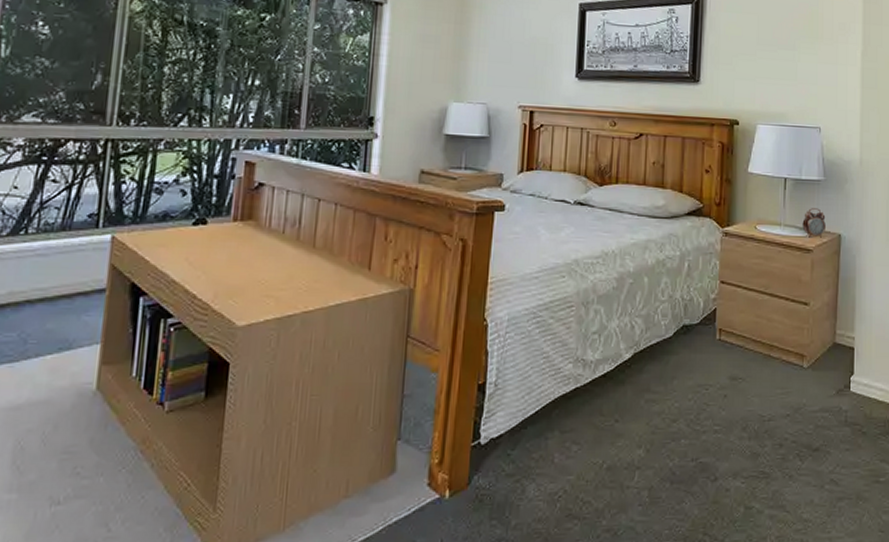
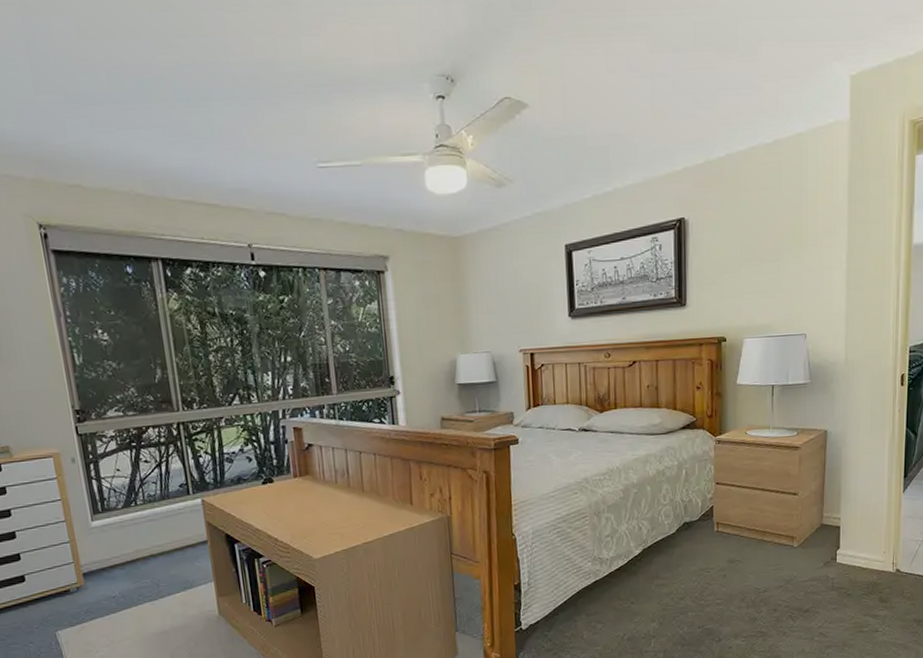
alarm clock: present [802,208,826,238] -> none [790,409,812,437]

